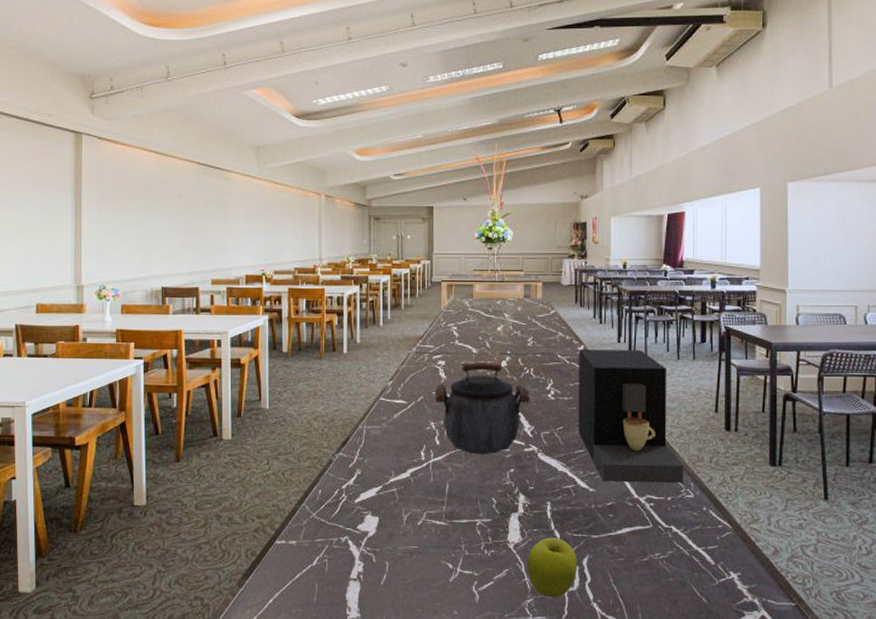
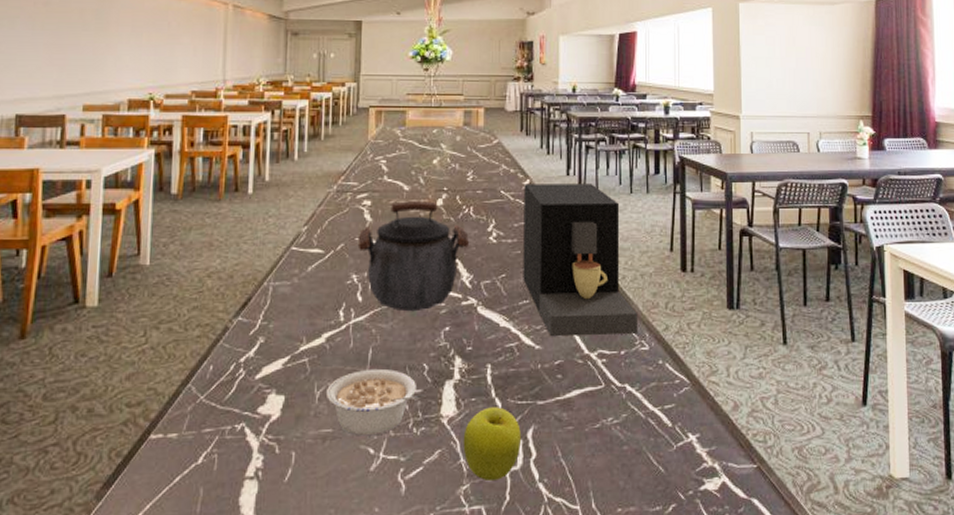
legume: none [411,500,494,554] -> present [325,368,425,436]

